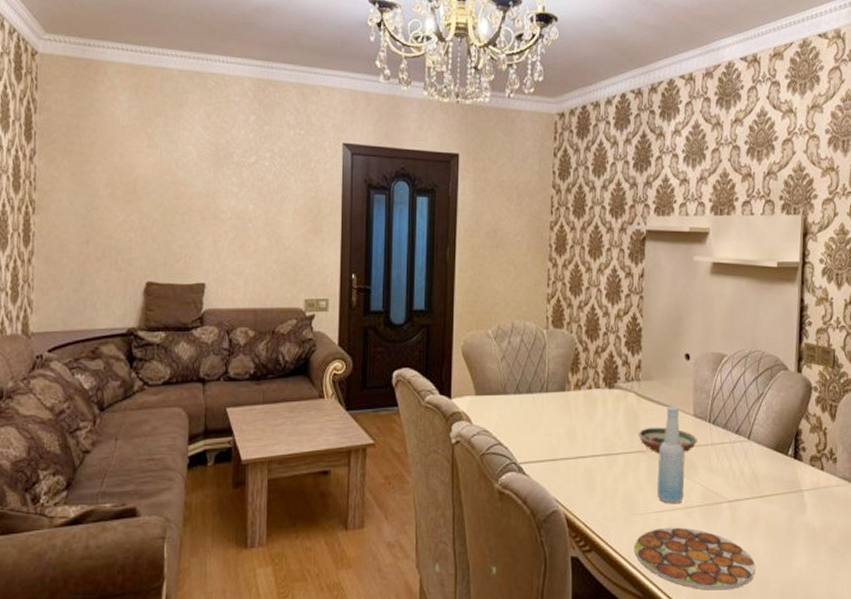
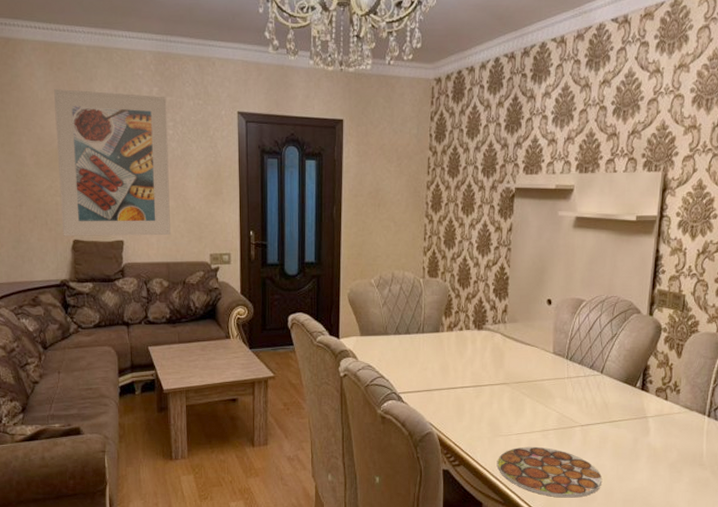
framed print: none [134,115,264,278] -> present [54,89,171,236]
decorative bowl: present [638,427,697,453] -> none [502,363,555,385]
bottle: present [657,405,685,504] -> none [519,344,544,428]

